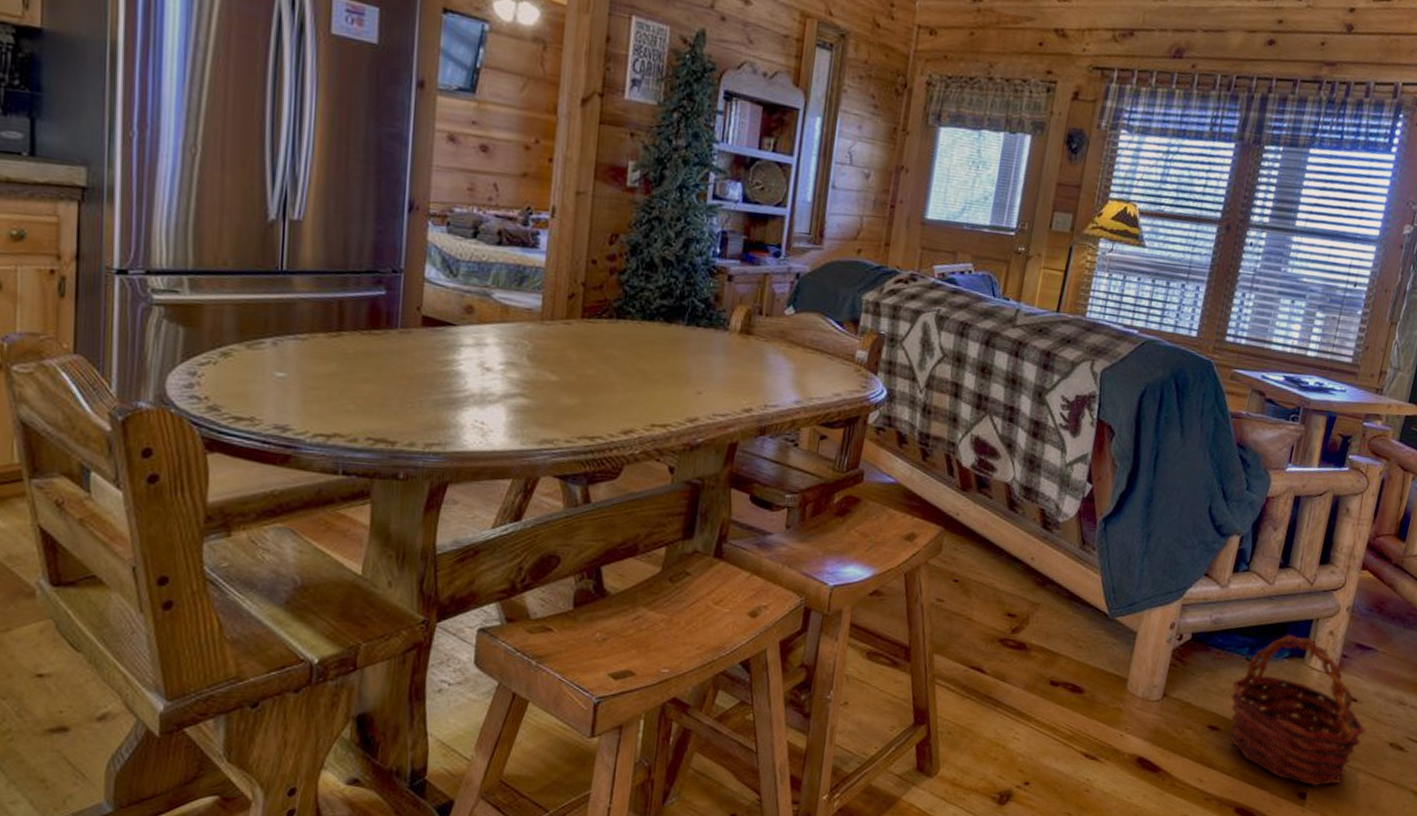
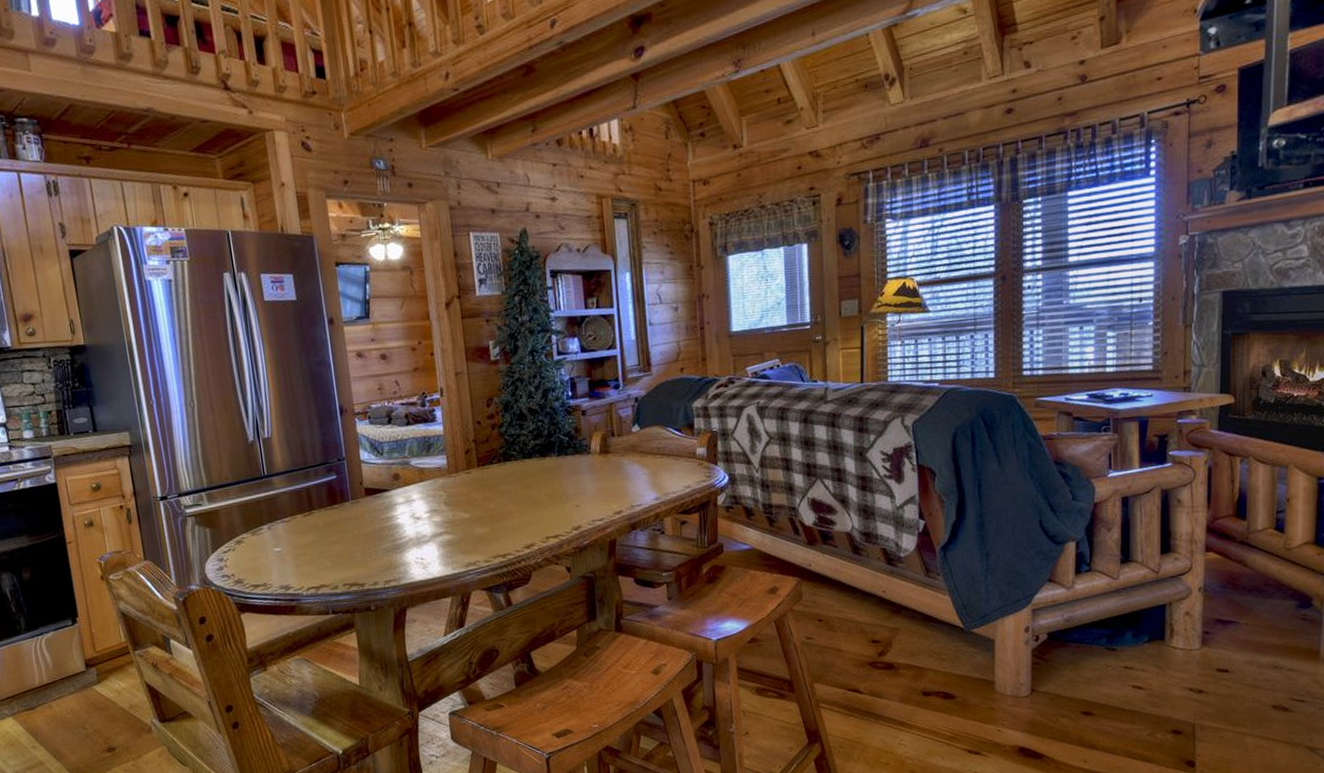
basket: present [1229,635,1366,786] -> none [1096,621,1244,754]

